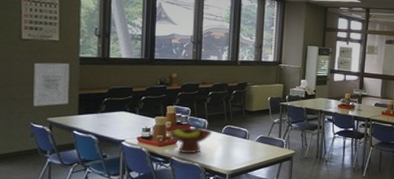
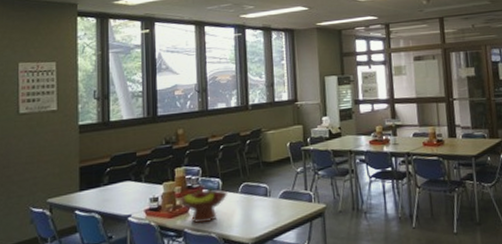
wall art: present [34,62,69,106] -> none [32,134,69,187]

